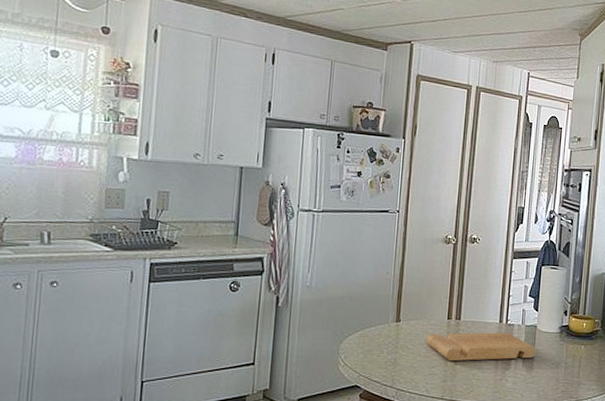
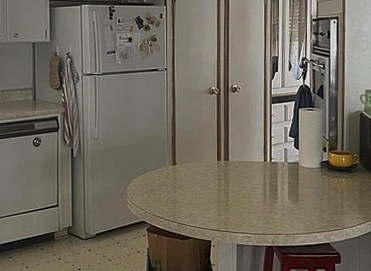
cutting board: present [426,332,537,362] -> none [200,170,301,198]

